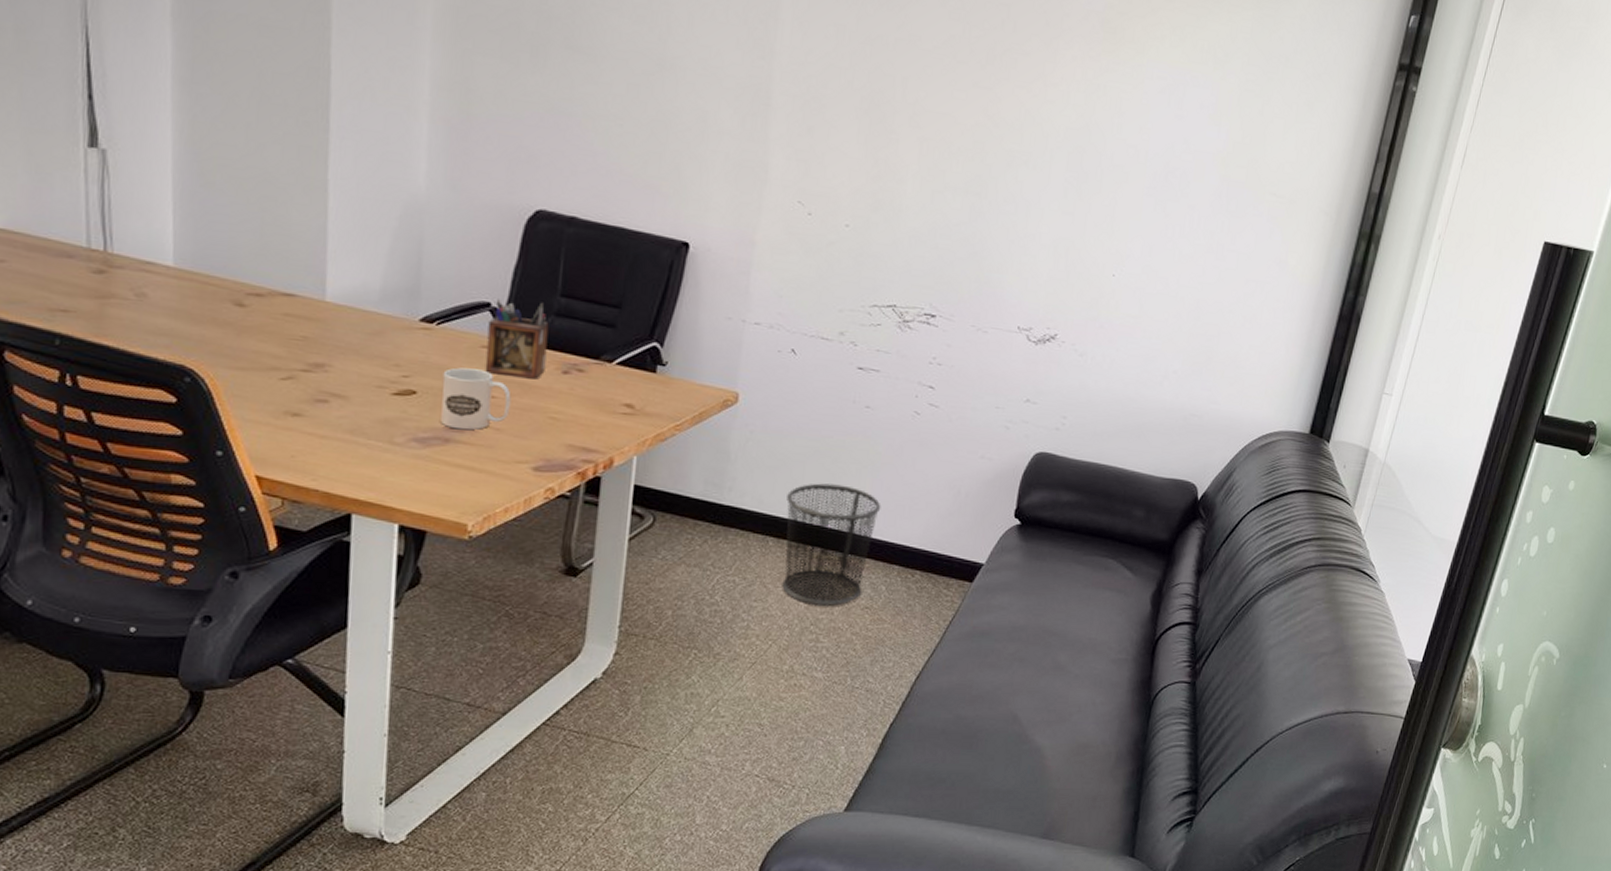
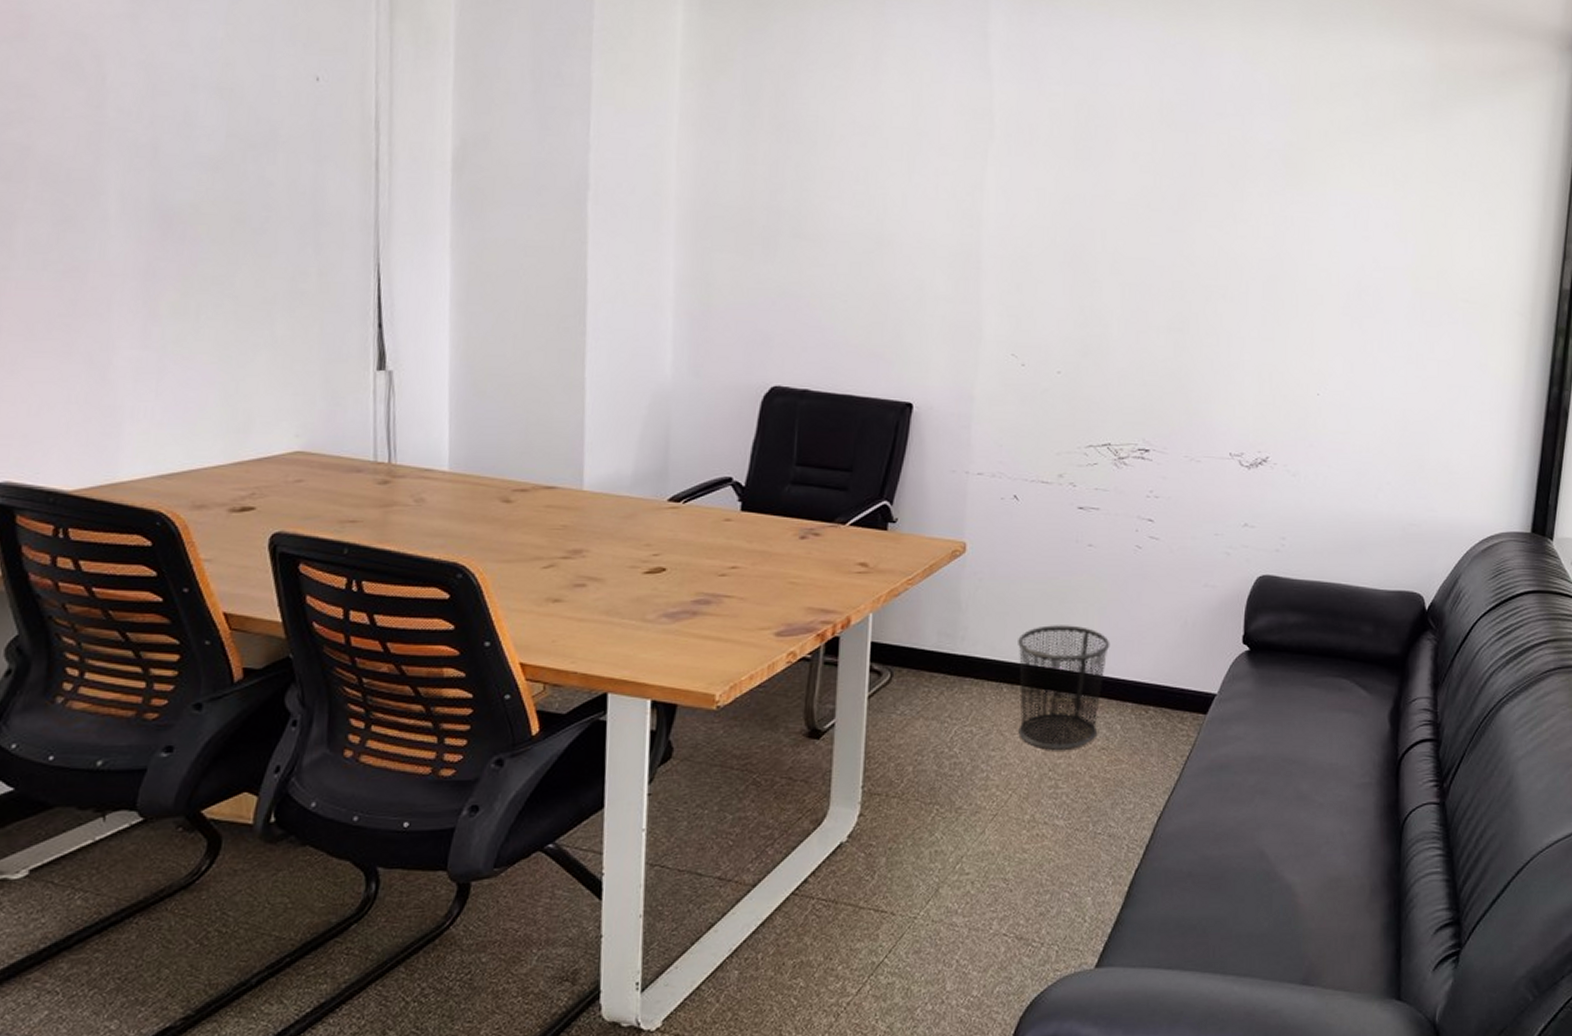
mug: present [440,367,511,430] -> none [688,542,753,602]
desk organizer: present [485,299,549,380] -> none [728,472,786,547]

